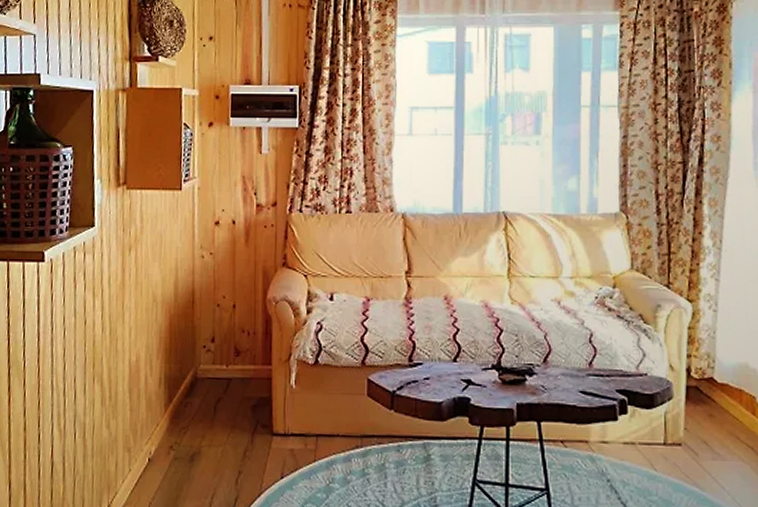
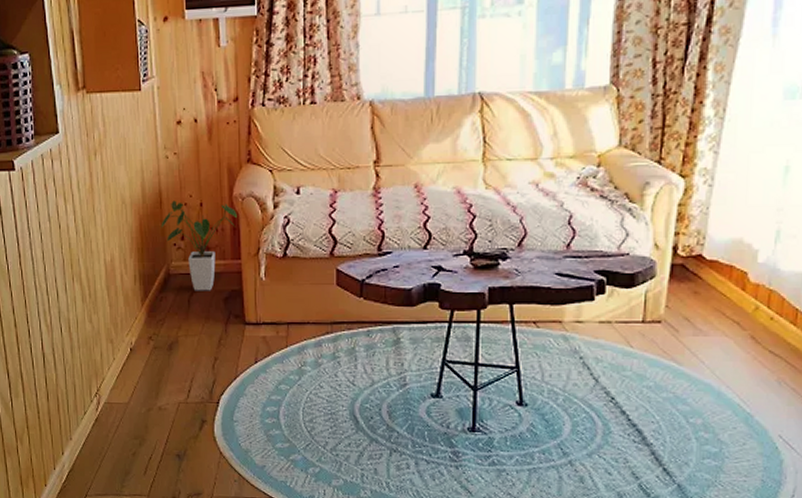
house plant: none [191,301,270,398] -> present [161,200,237,291]

